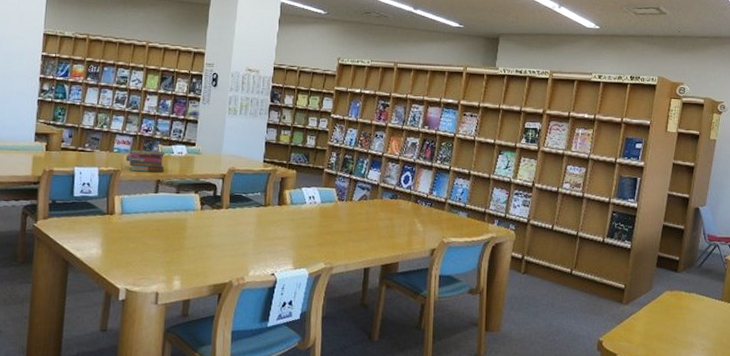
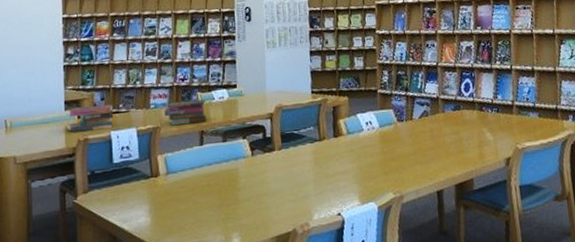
books: none [34,140,80,165] -> present [66,104,114,134]

